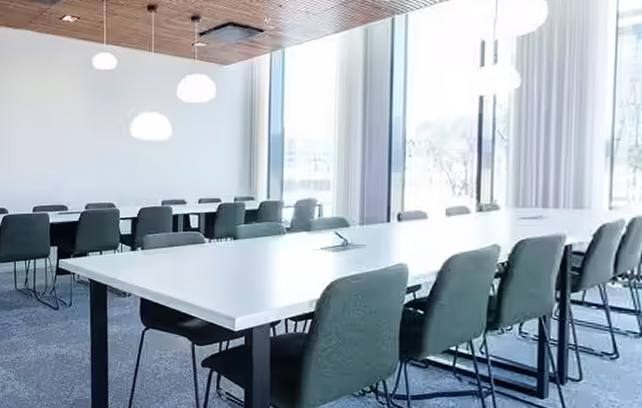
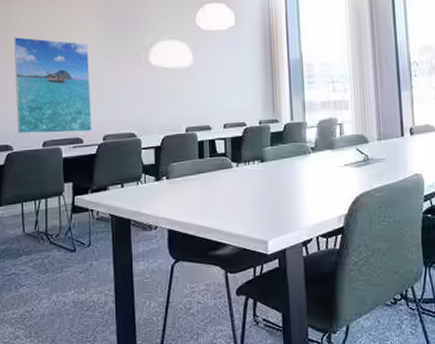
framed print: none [10,108,76,199] -> present [14,37,92,134]

